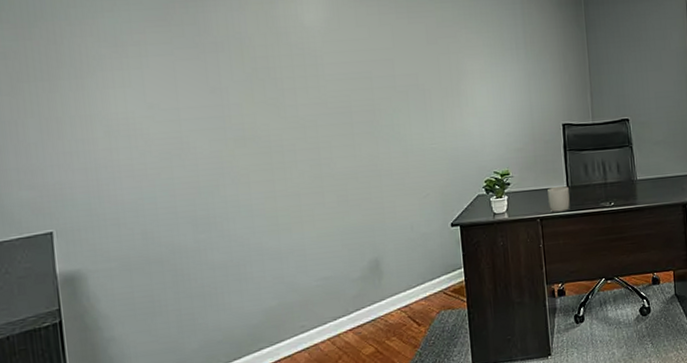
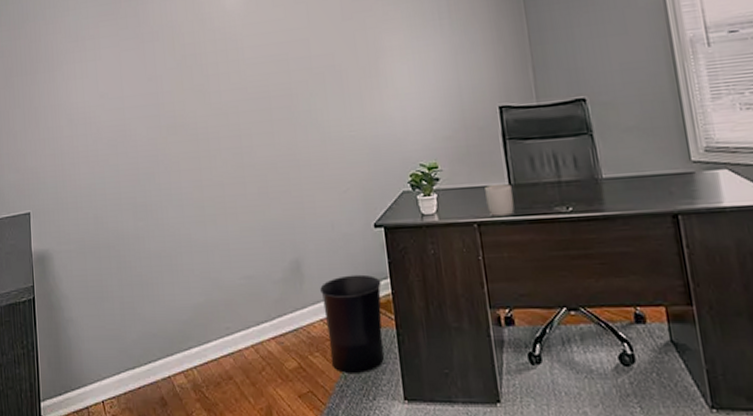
waste bin: none [398,266,456,351] -> present [320,274,384,373]

